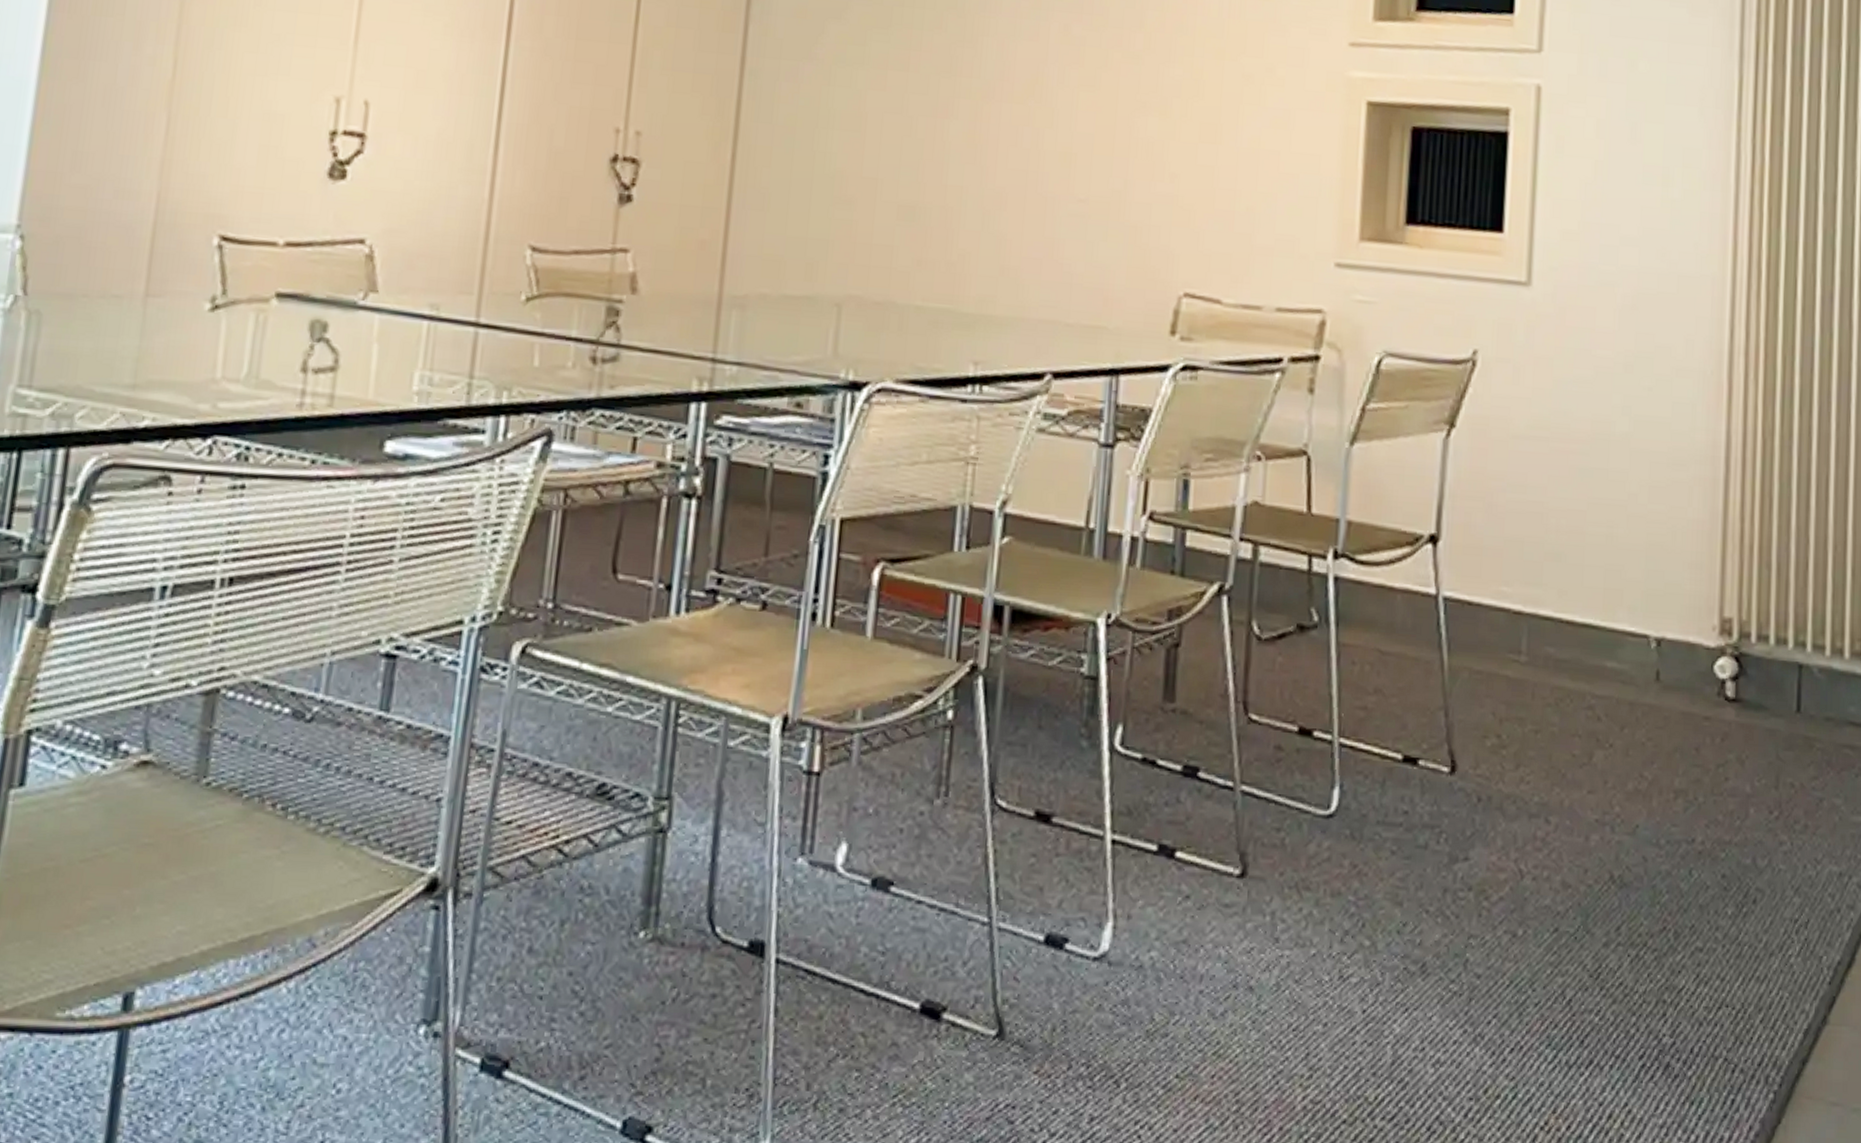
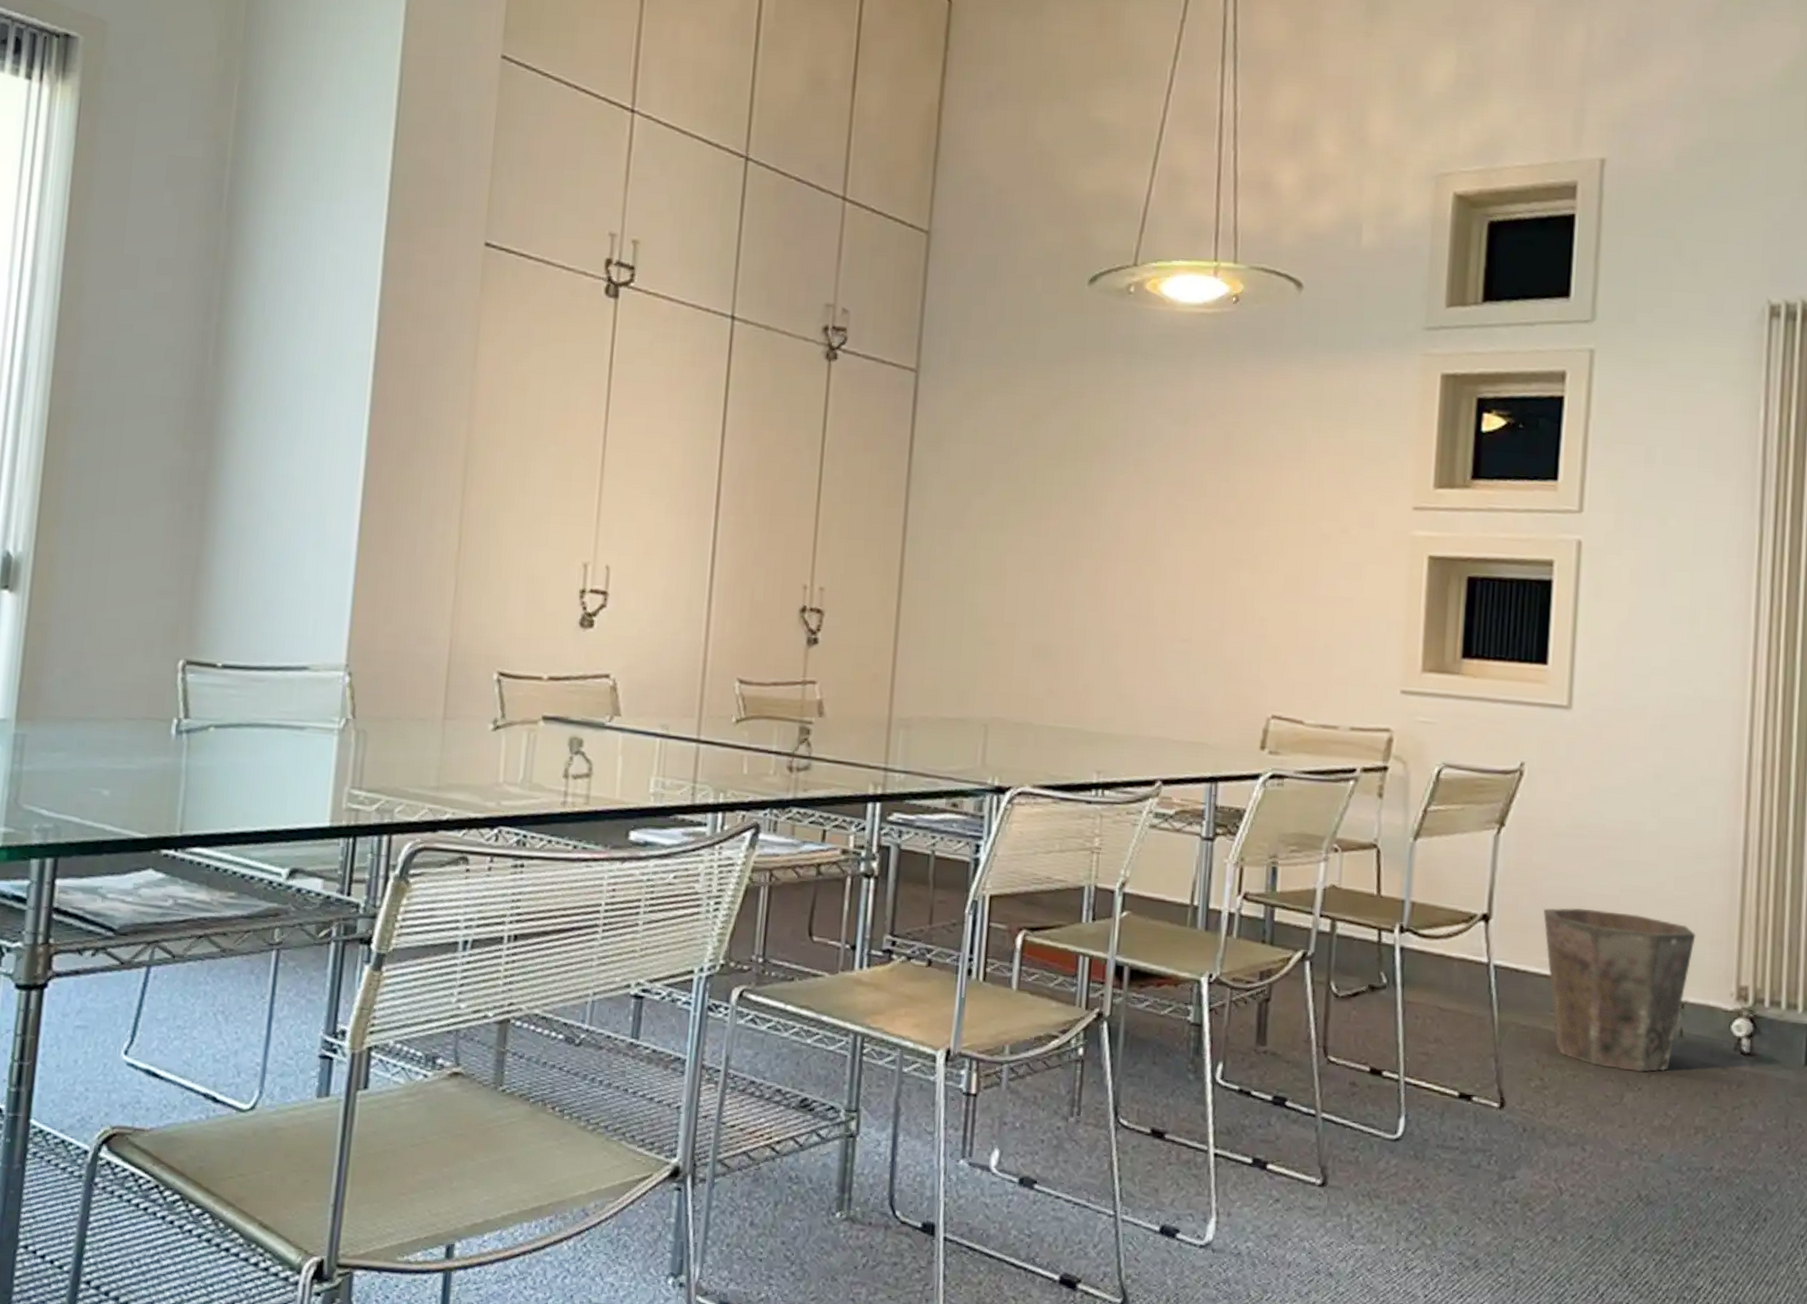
waste bin: none [1499,525,1673,725] -> present [1543,907,1696,1072]

